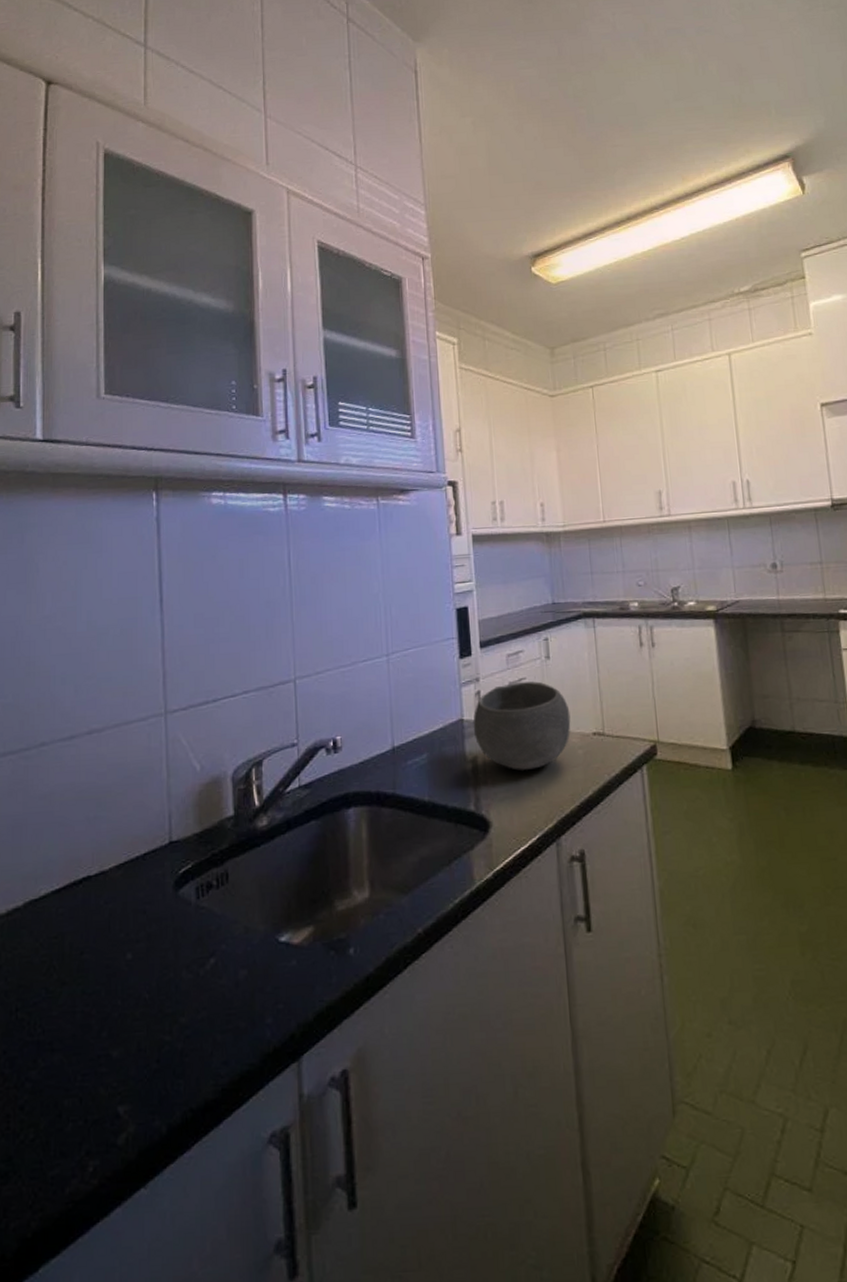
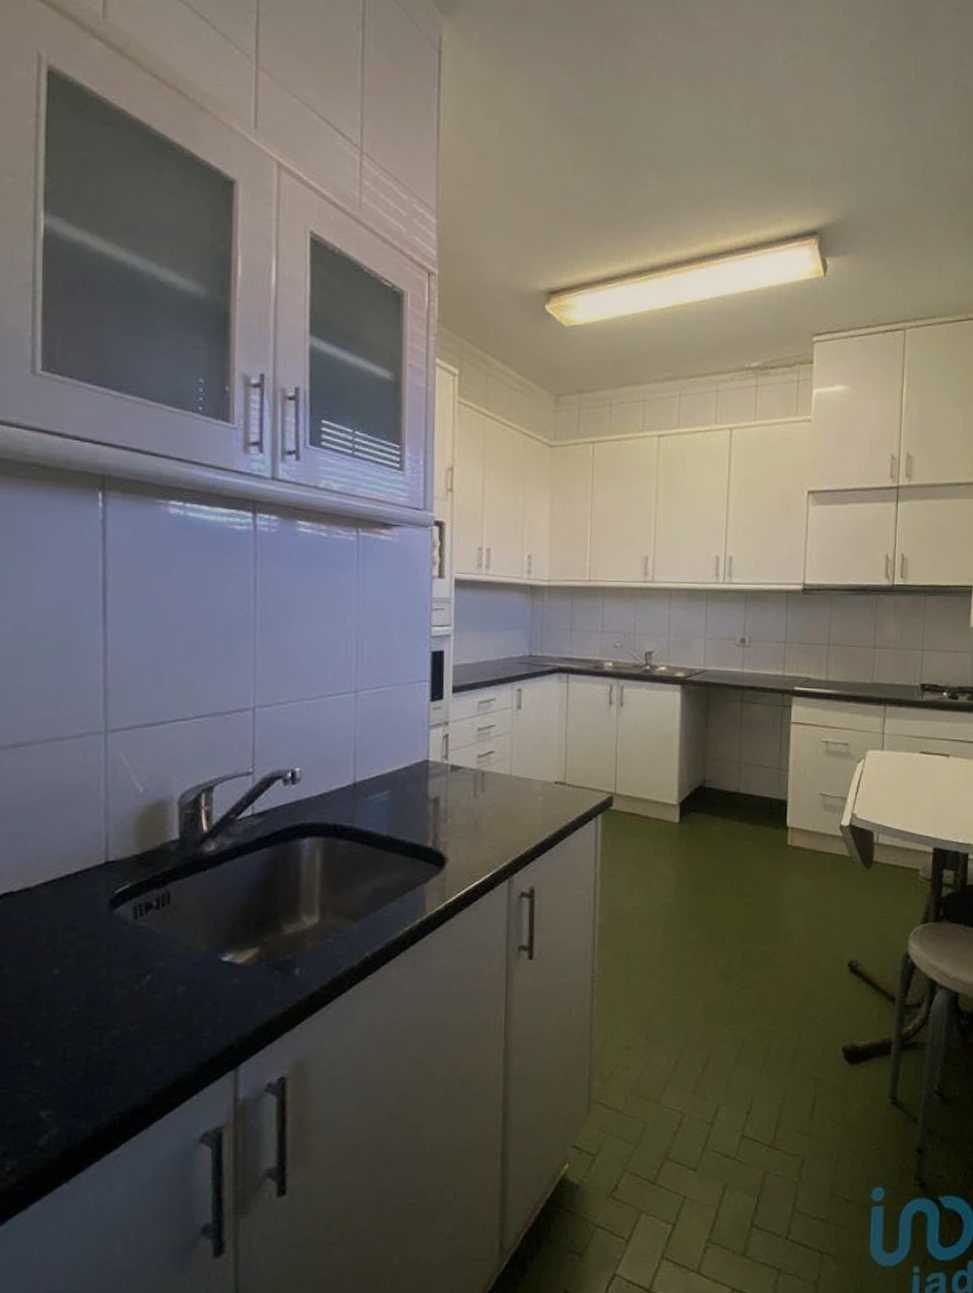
bowl: present [473,681,571,771] -> none [438,729,535,812]

